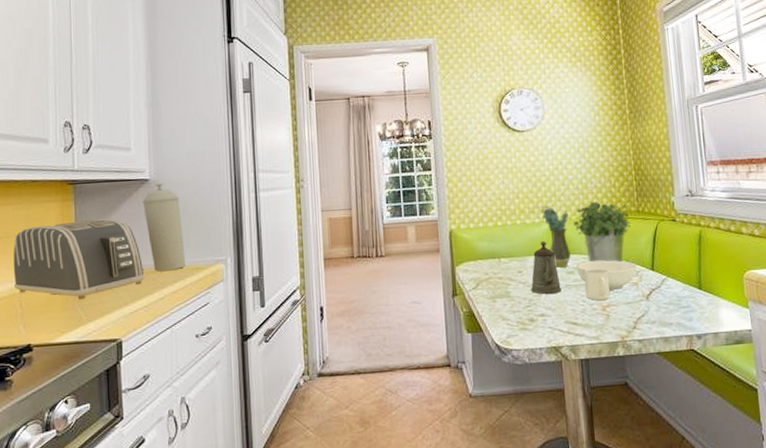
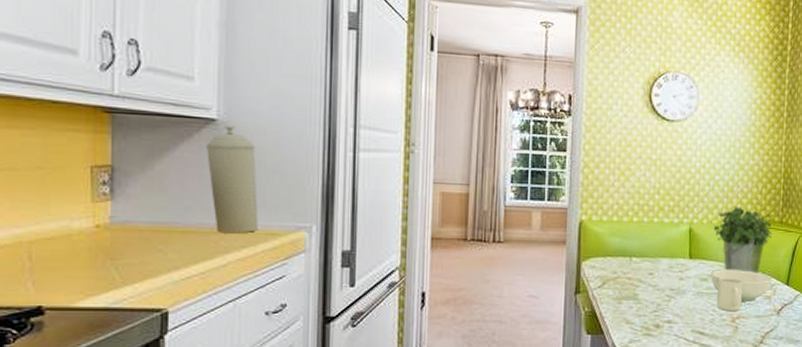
toaster: present [13,218,145,300] -> none [20,159,203,257]
coffee pot: present [531,241,561,294] -> none [661,243,692,300]
vase: present [541,205,571,268] -> none [681,204,710,273]

